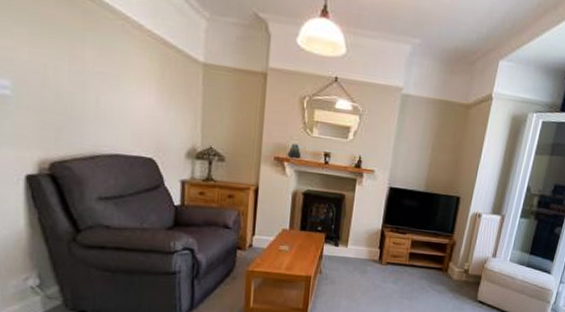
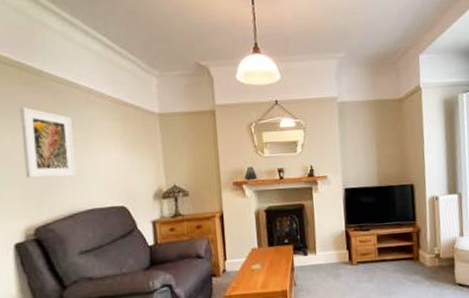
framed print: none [41,19,103,114] -> present [20,106,76,178]

